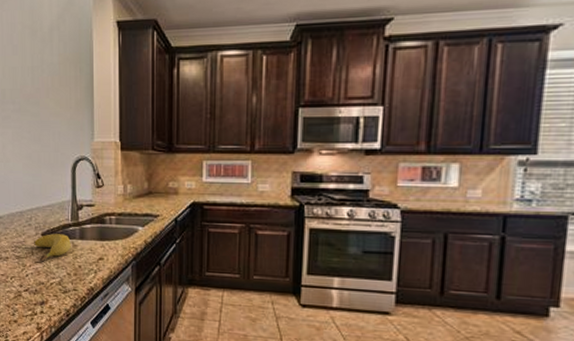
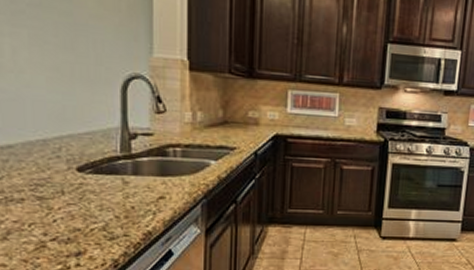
banana: present [34,233,71,262] -> none [65,168,120,204]

